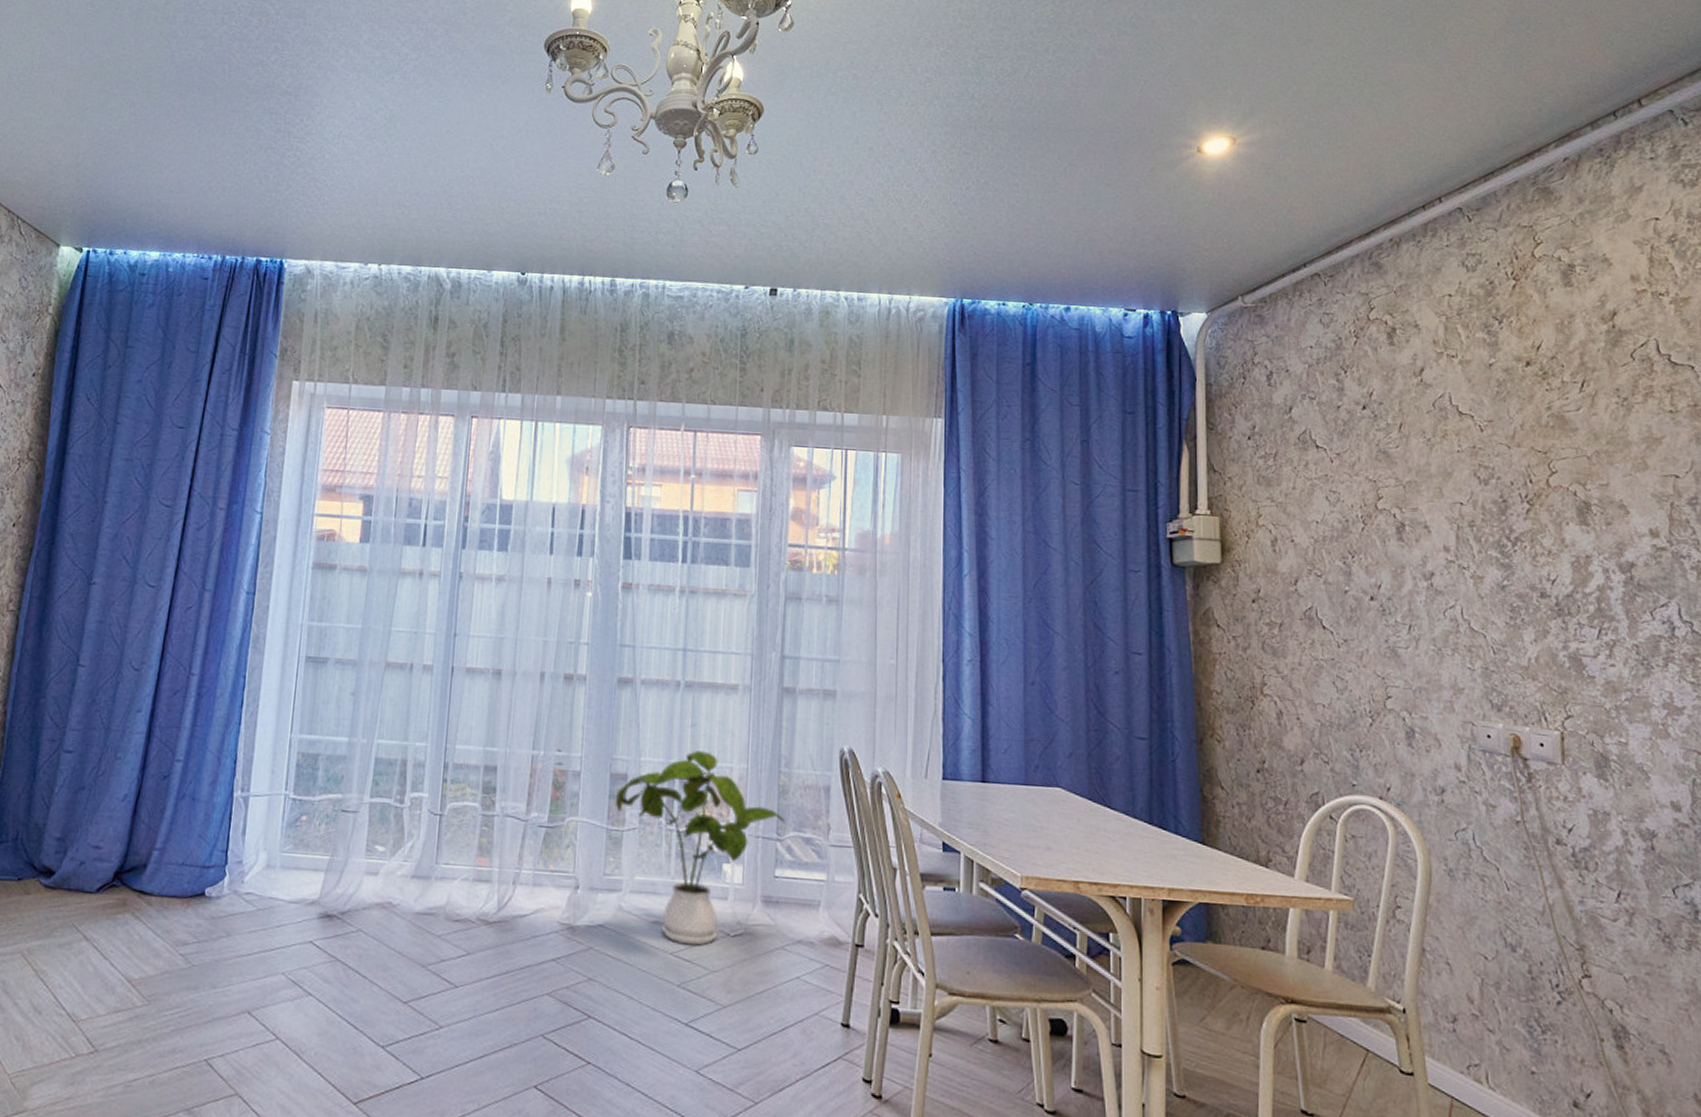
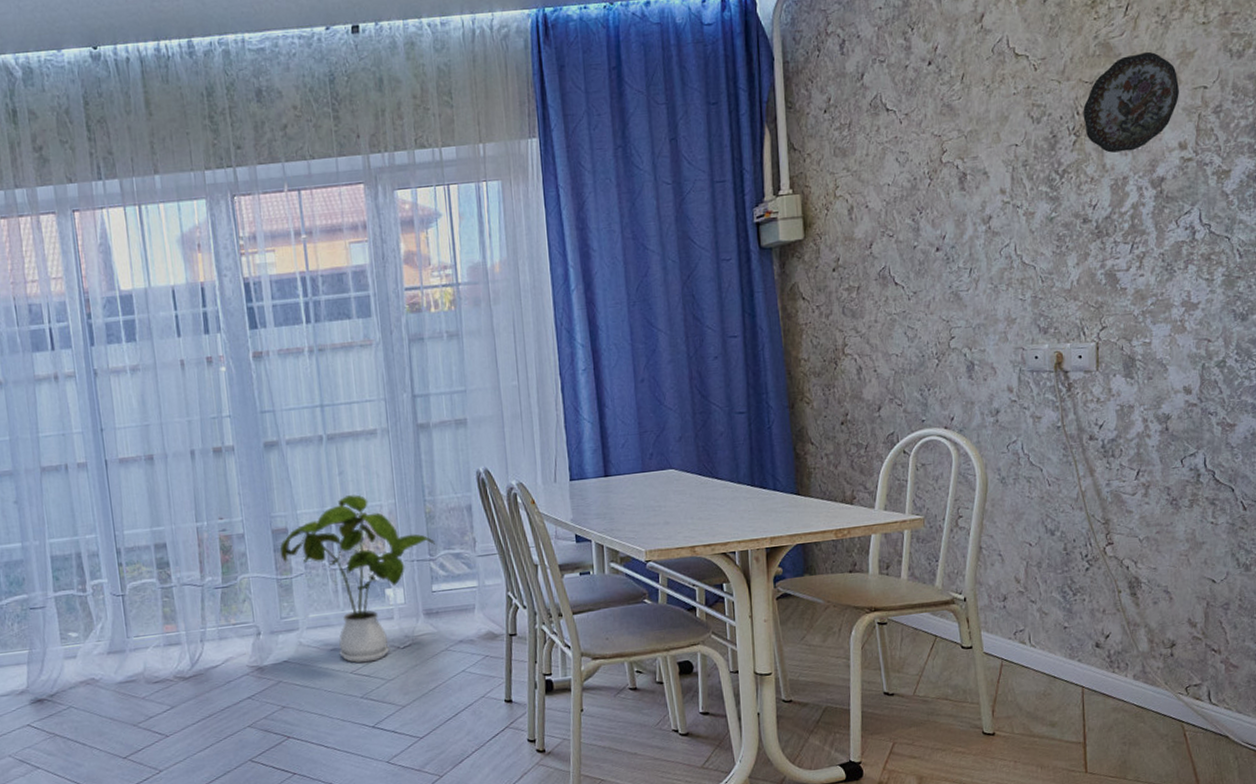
decorative plate: none [1536,430,1647,530] -> present [1083,51,1179,153]

